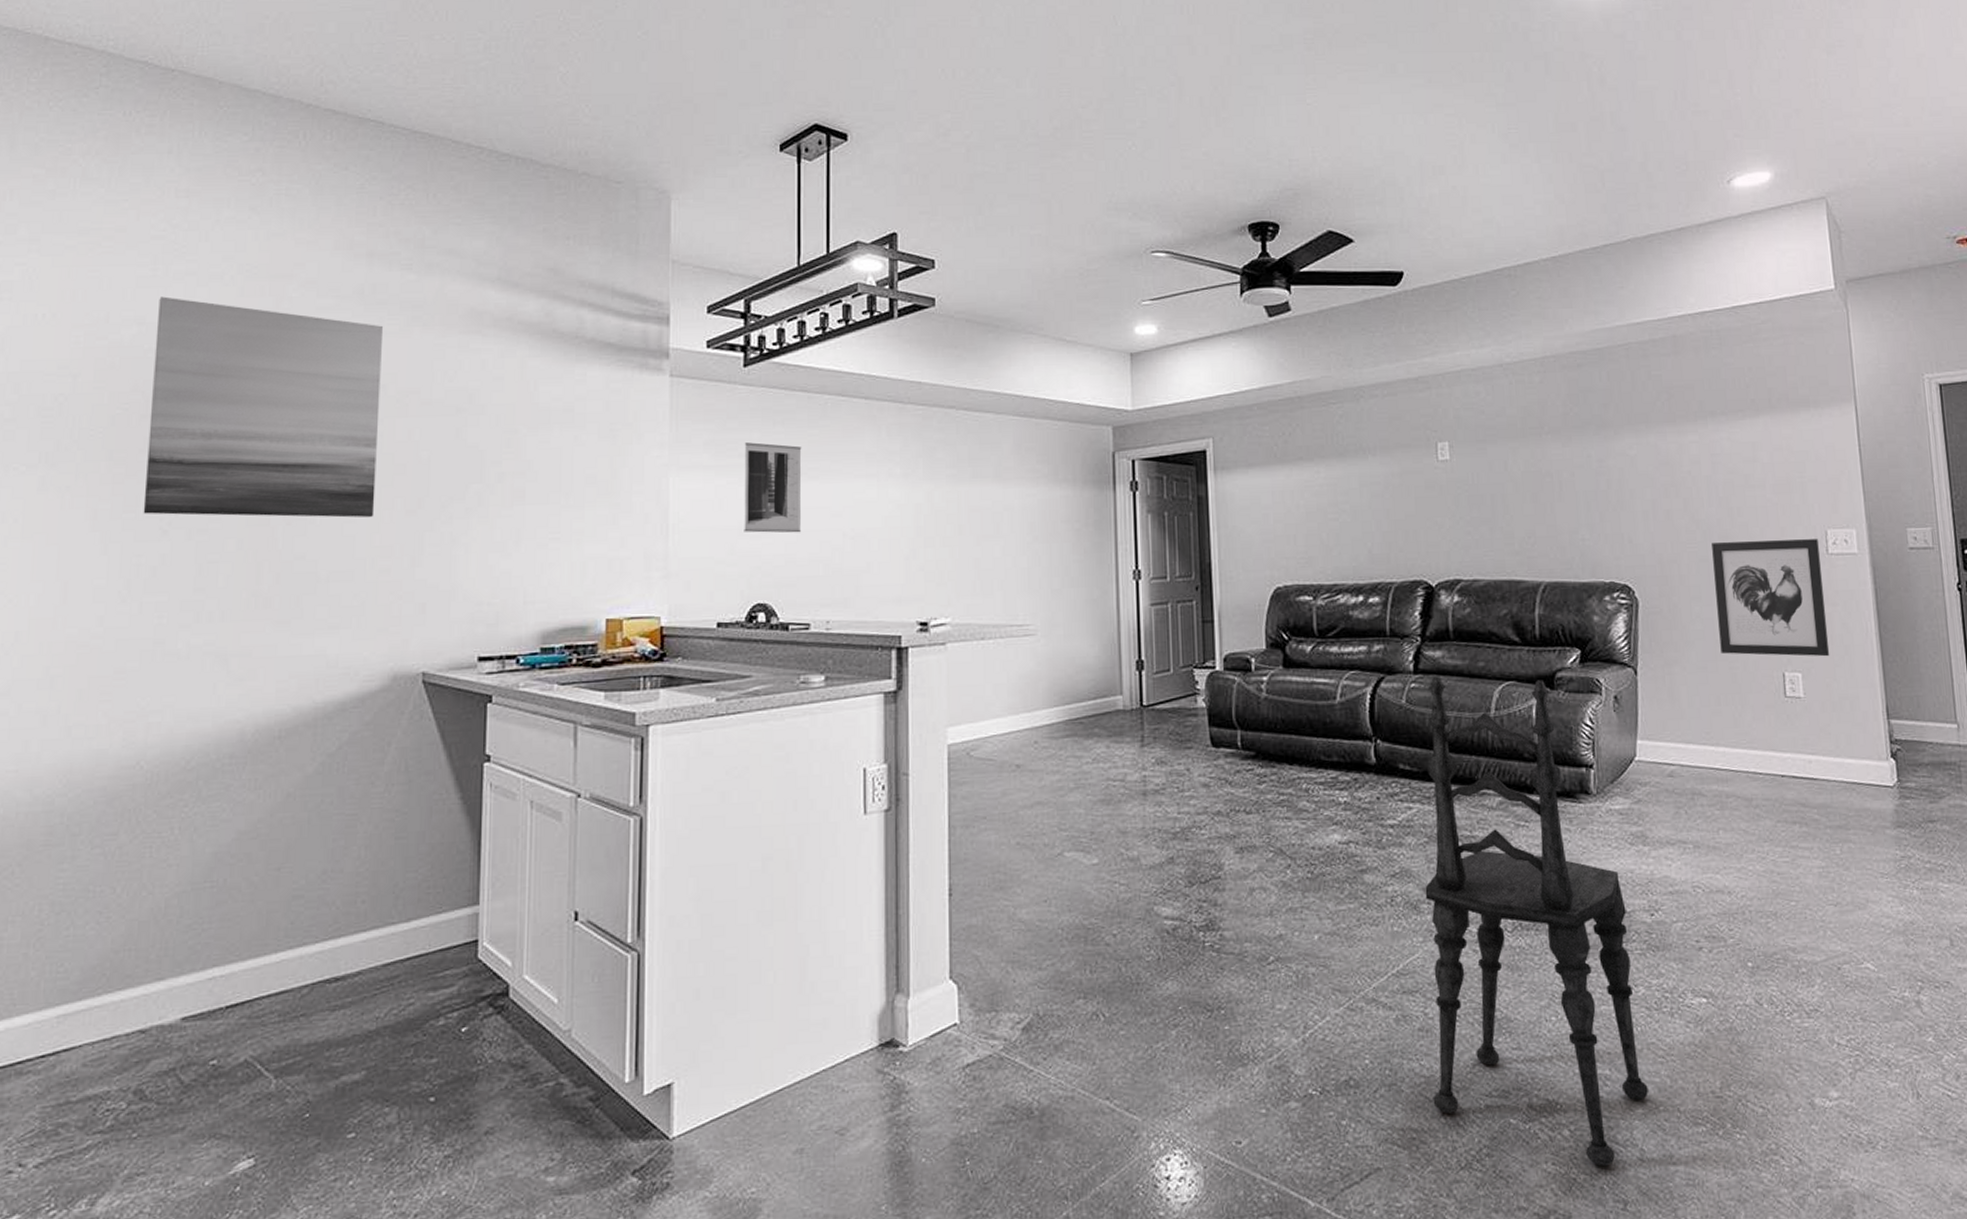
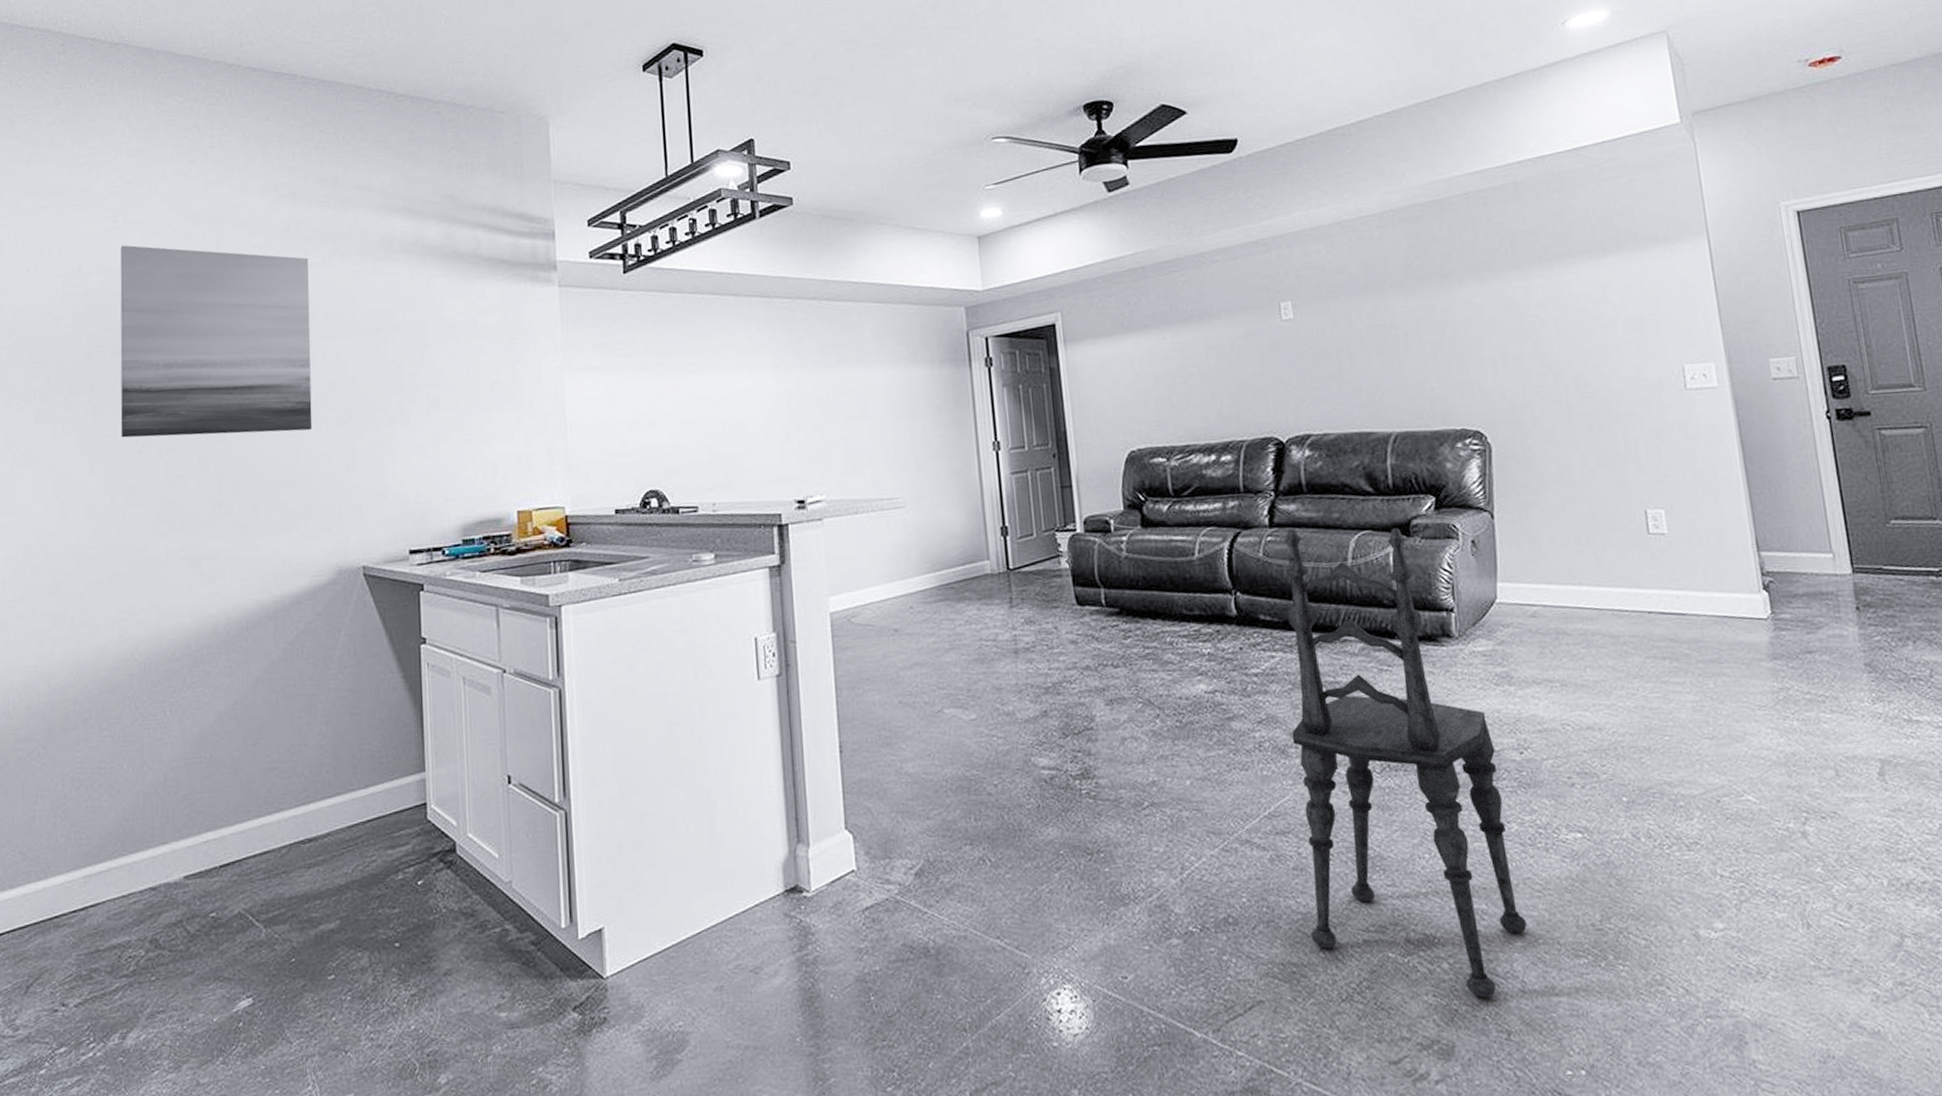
wall art: present [744,442,802,533] -> none [629,342,684,426]
wall art: present [1712,539,1830,657] -> none [1564,375,1694,495]

